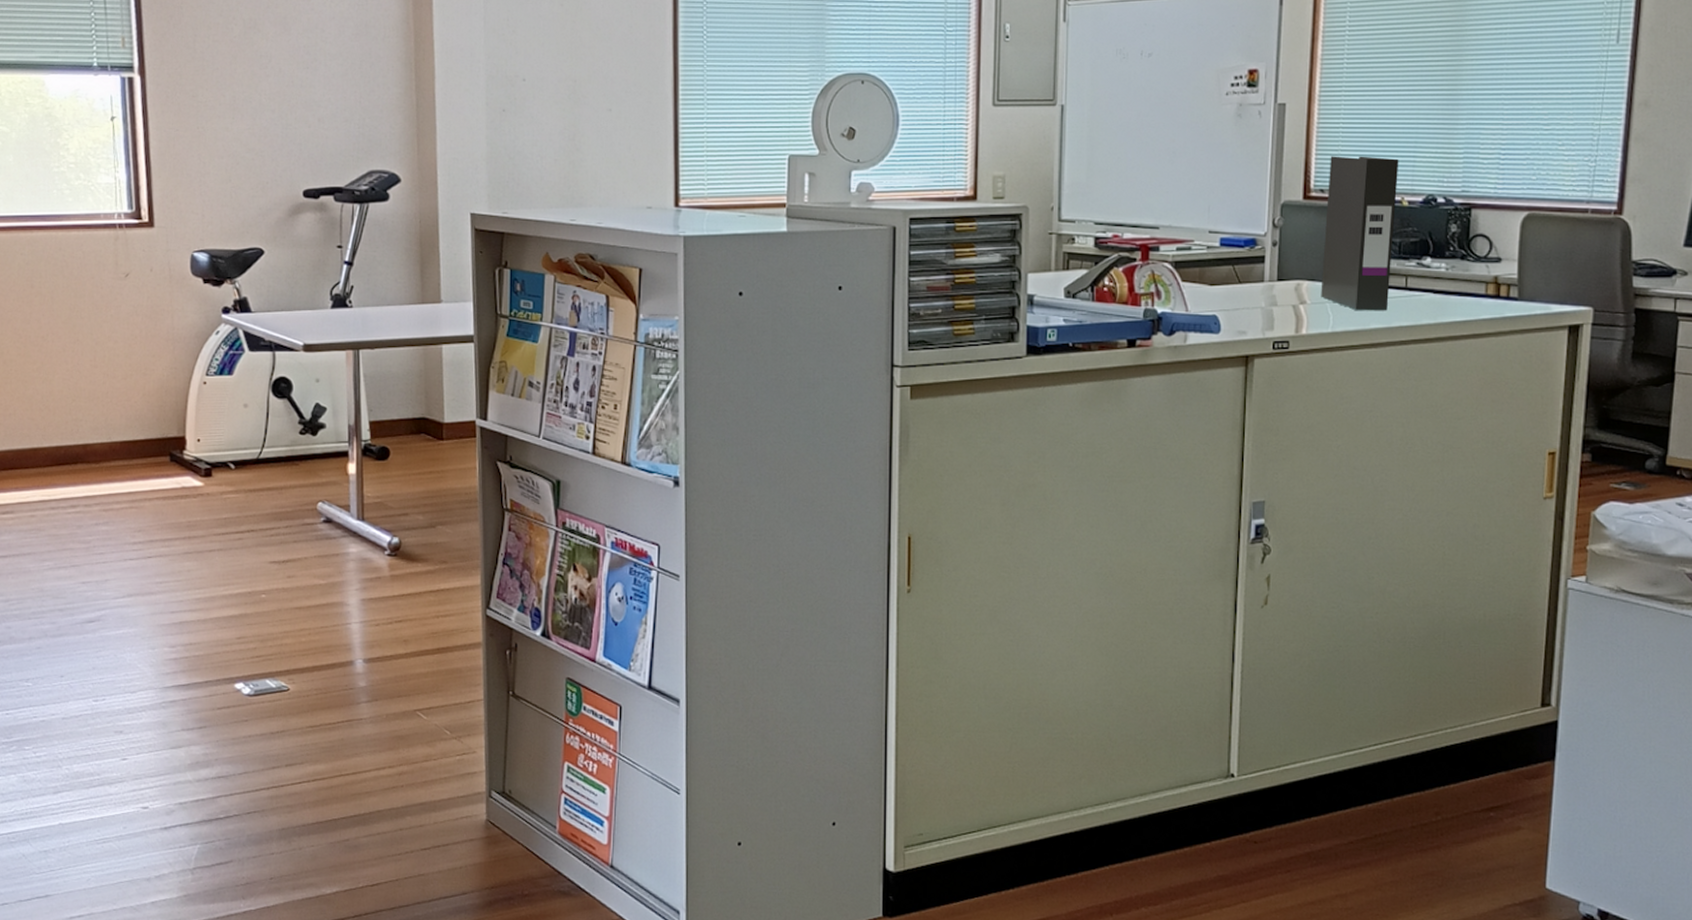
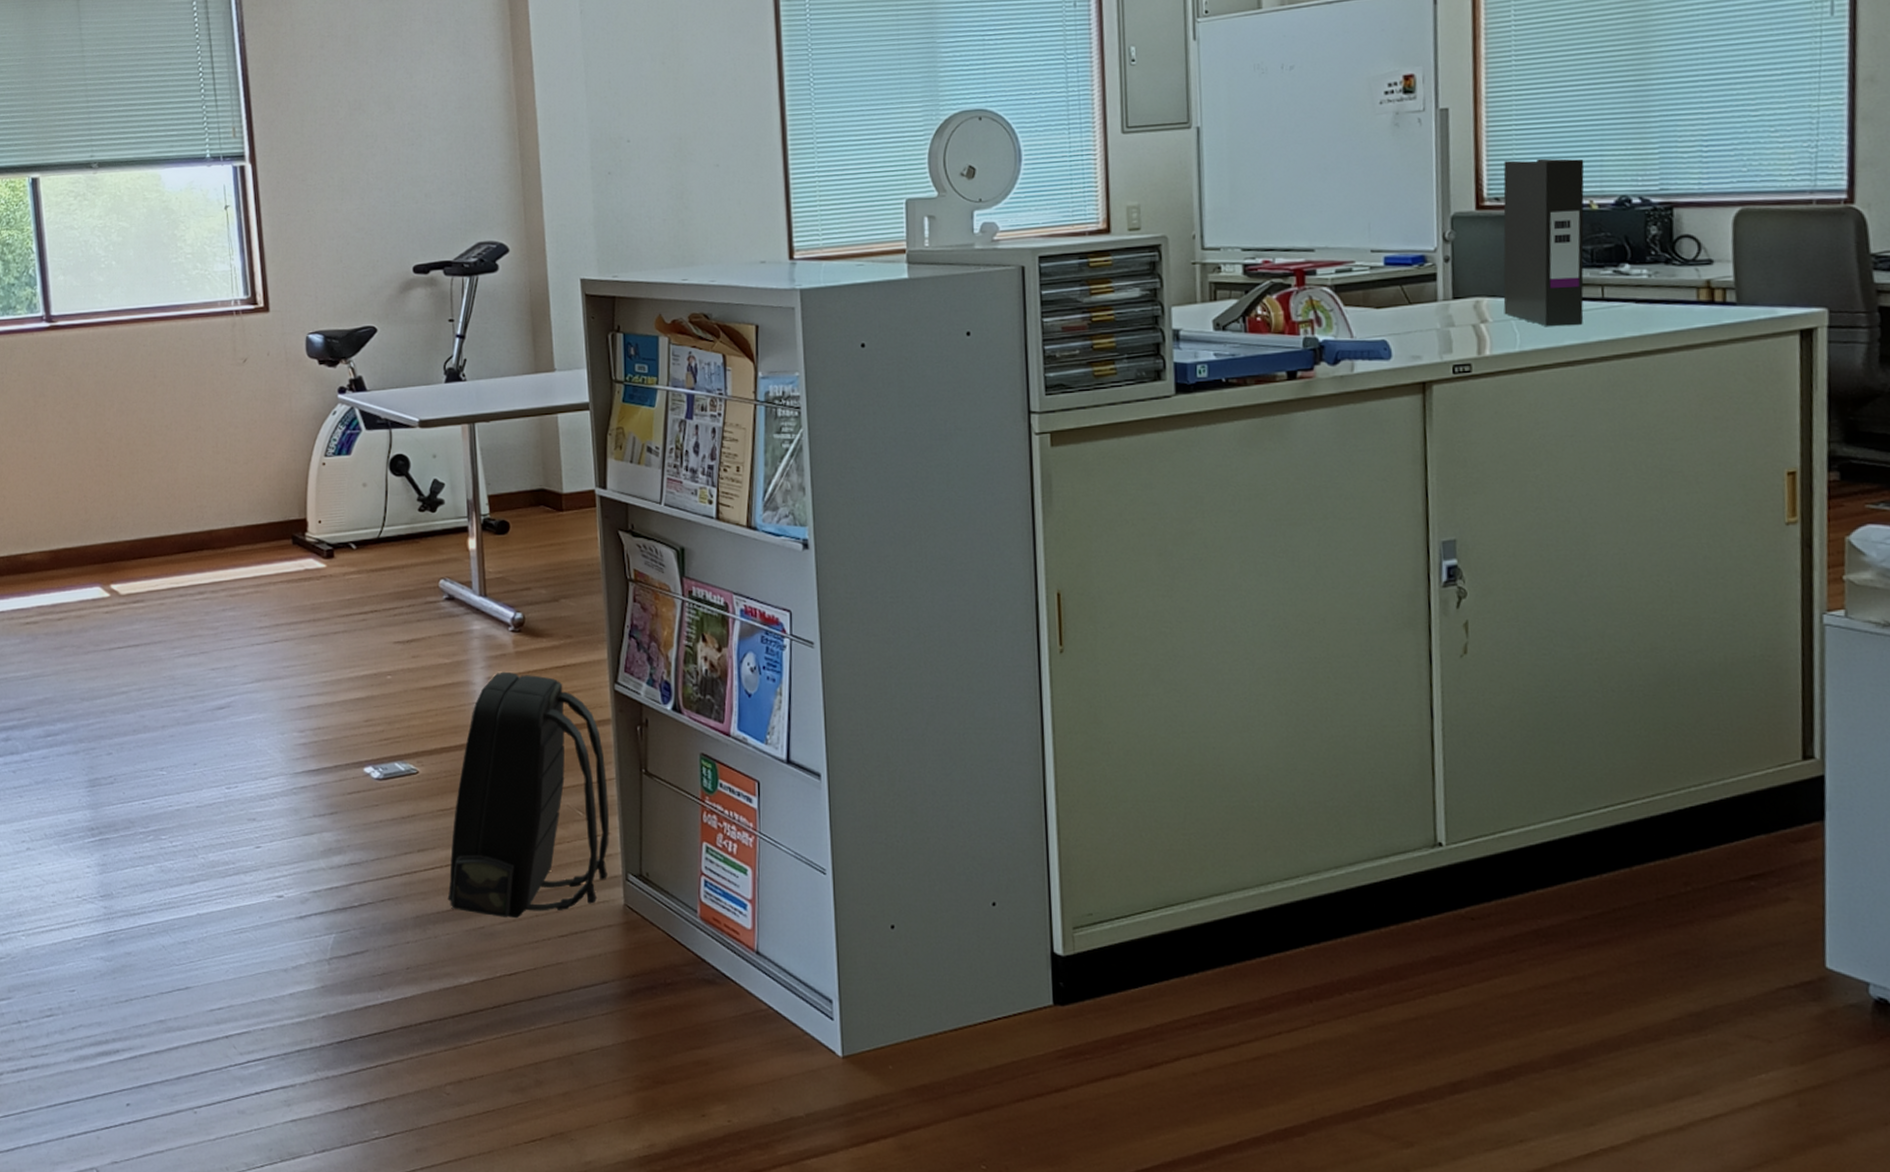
backpack: none [313,594,476,832] -> present [447,671,609,919]

